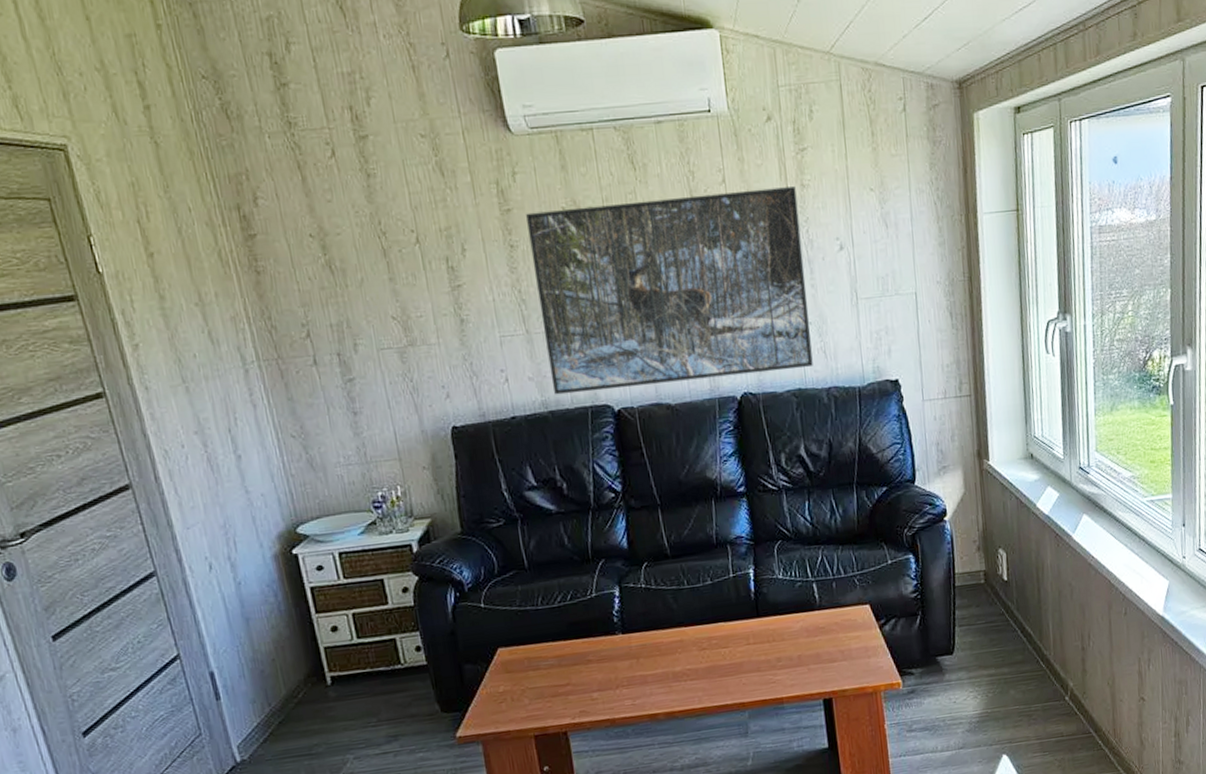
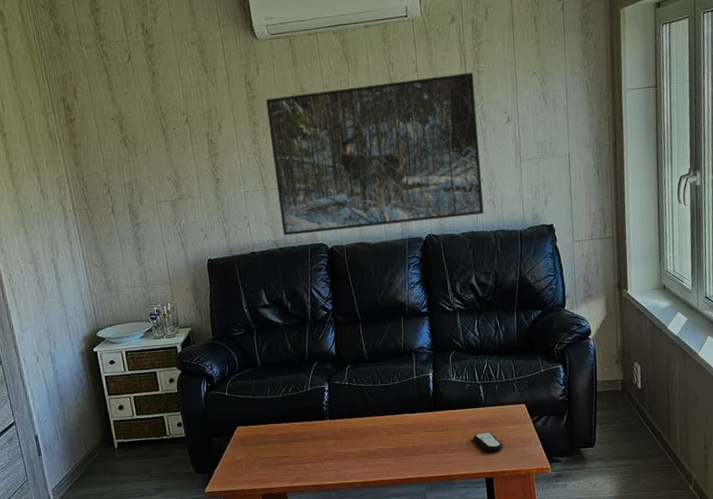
remote control: none [806,641,844,667] -> present [473,432,503,452]

